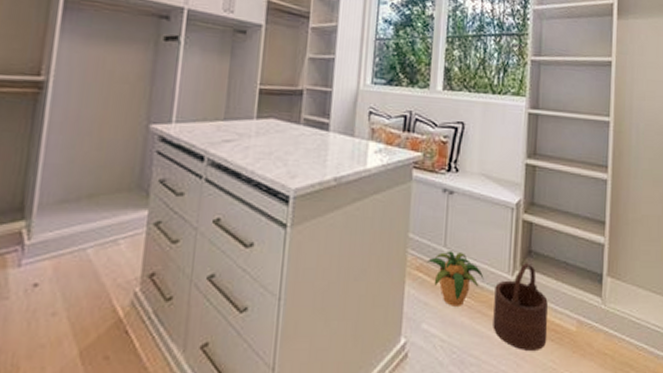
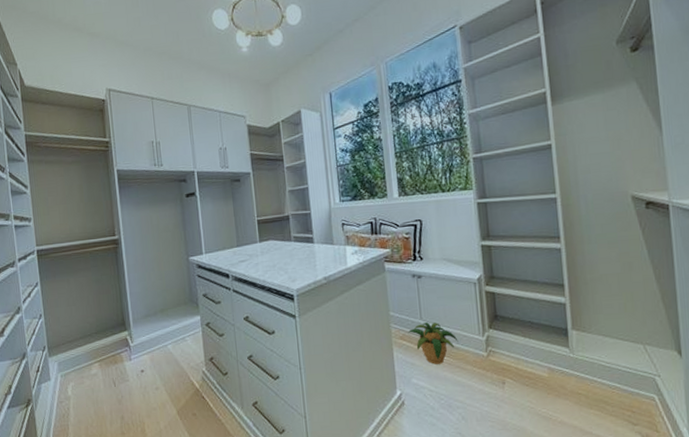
wooden bucket: present [493,263,548,350] -> none [469,326,522,395]

